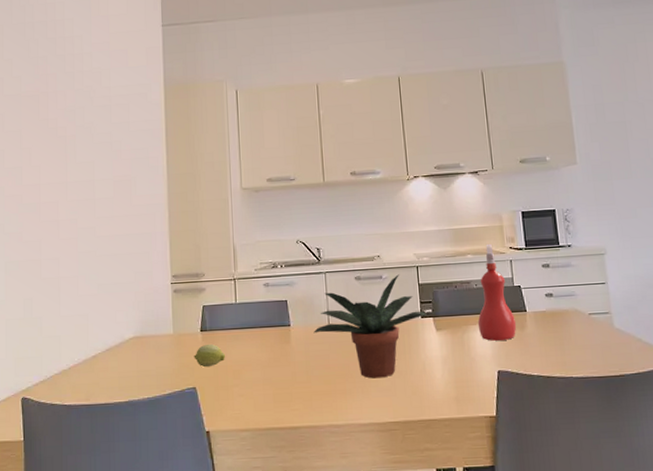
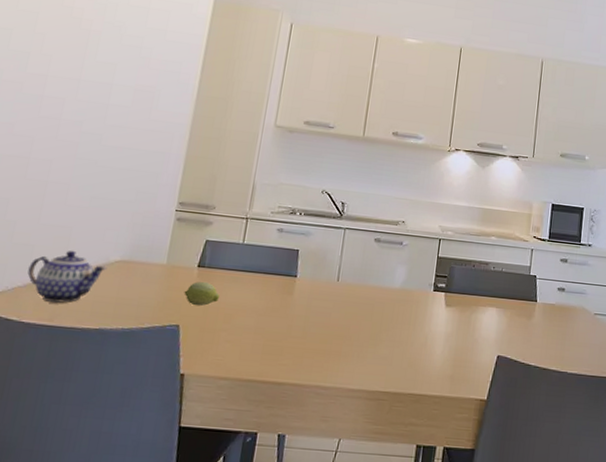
teapot: none [60,334,123,384] -> present [27,250,106,303]
potted plant: present [313,274,427,379] -> none [319,243,439,346]
spray bottle: present [477,243,517,341] -> none [487,229,525,327]

